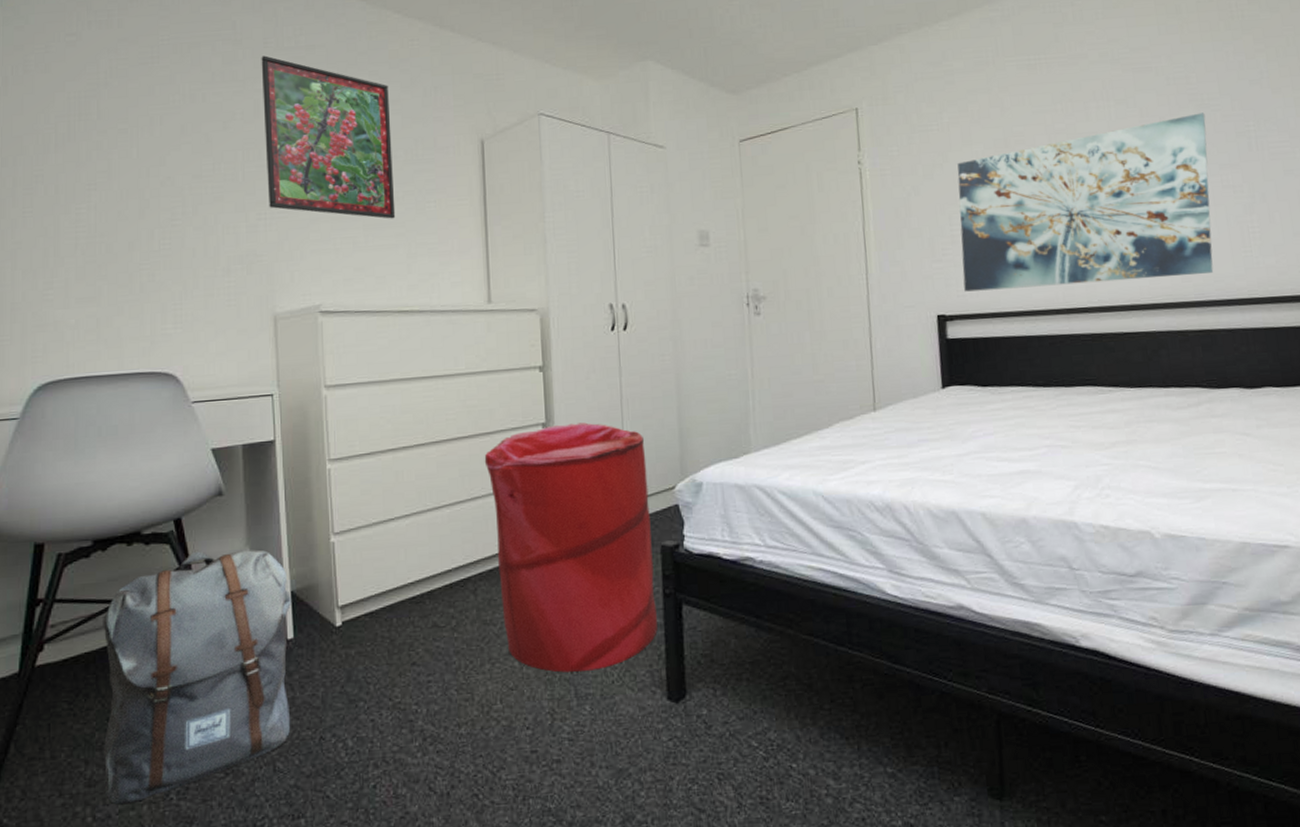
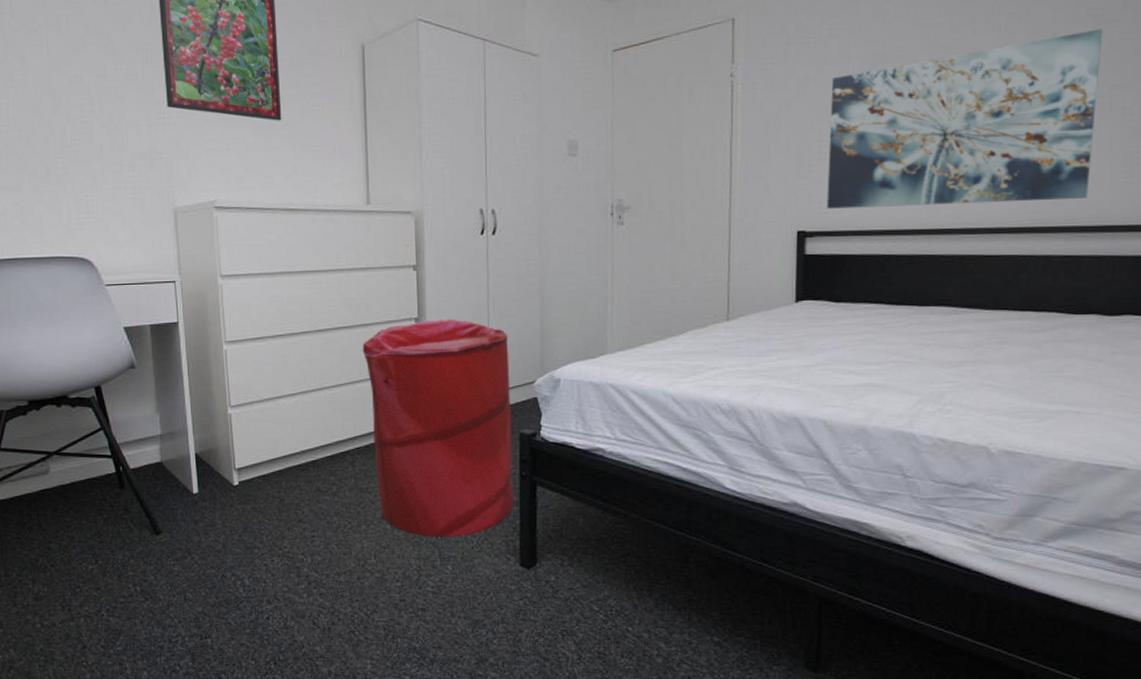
backpack: present [103,550,291,805] -> none [40,414,198,616]

